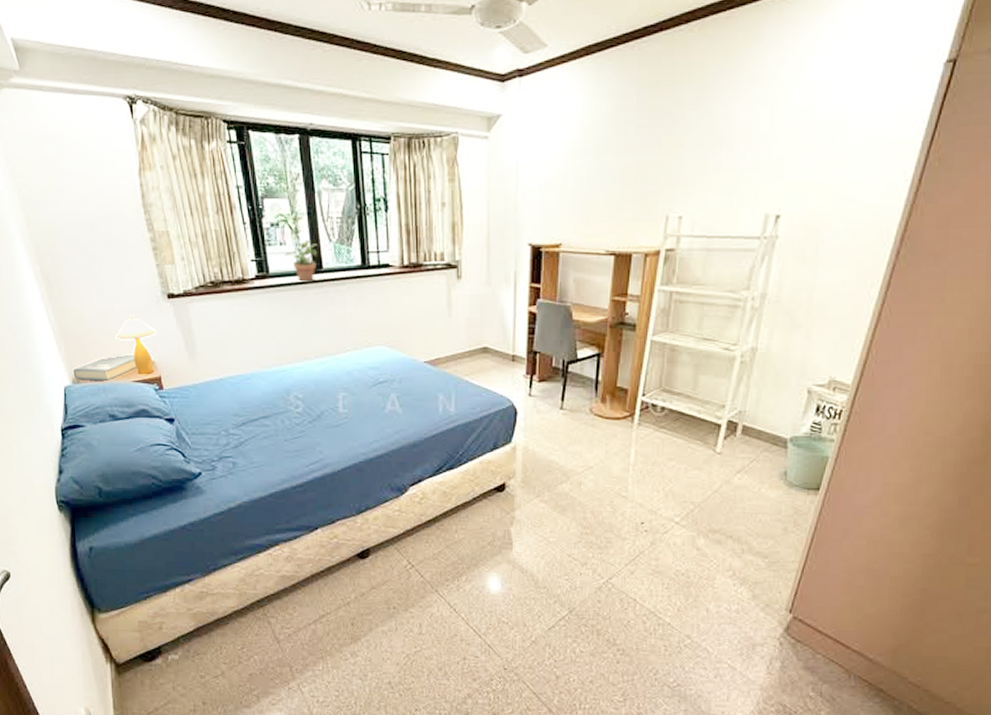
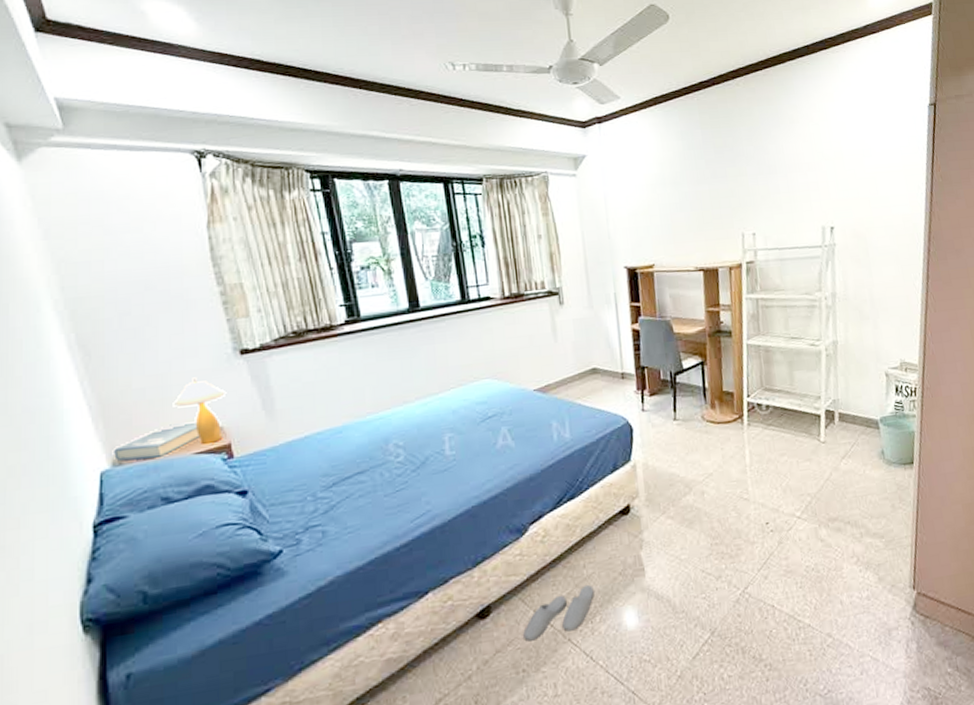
potted plant: present [284,239,318,282] -> none [376,279,414,323]
slippers: none [396,547,463,585] -> present [523,584,594,641]

